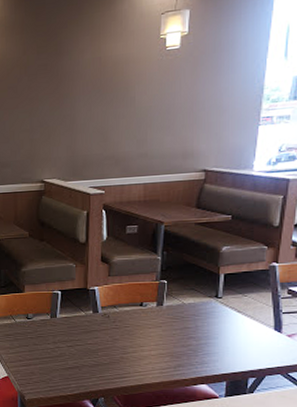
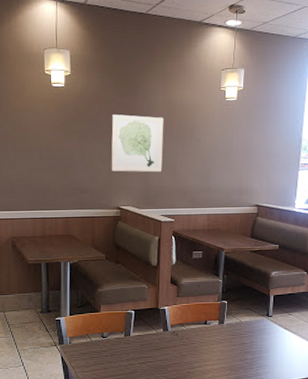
wall art: none [33,77,93,142] -> present [111,114,164,173]

